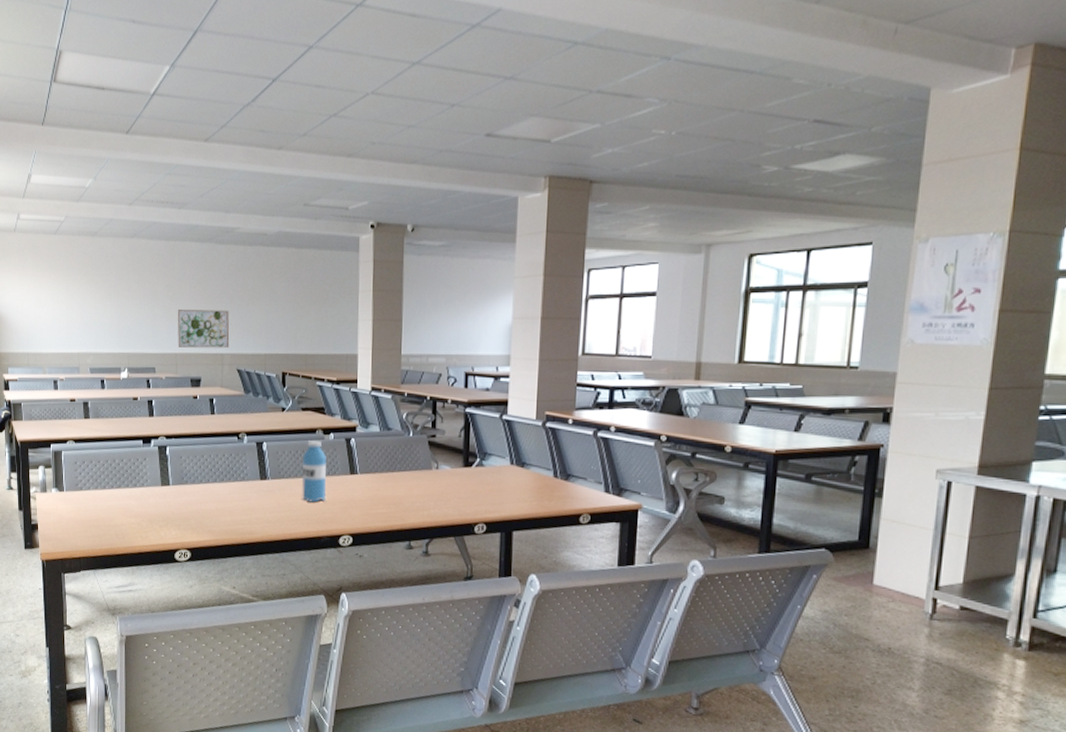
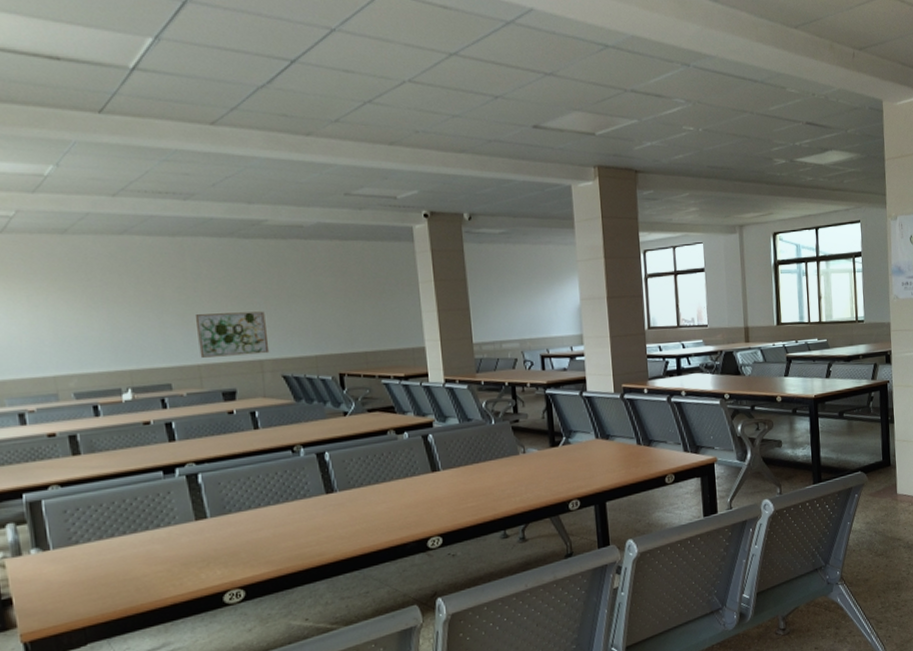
water bottle: present [301,440,327,503] -> none [375,442,408,509]

